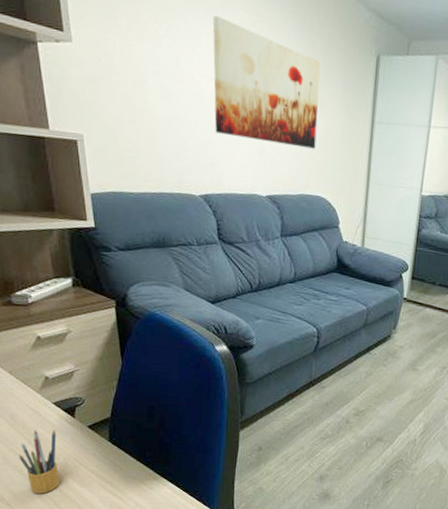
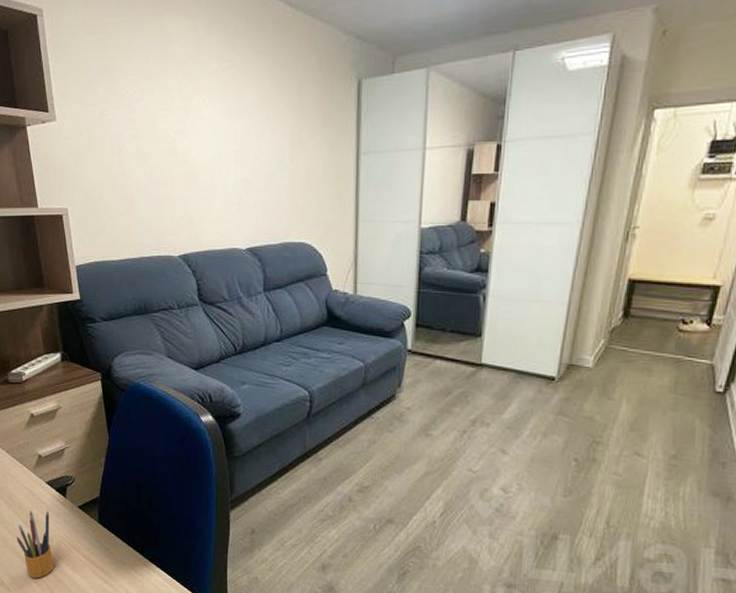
wall art: present [212,15,321,149] -> none [184,69,297,192]

